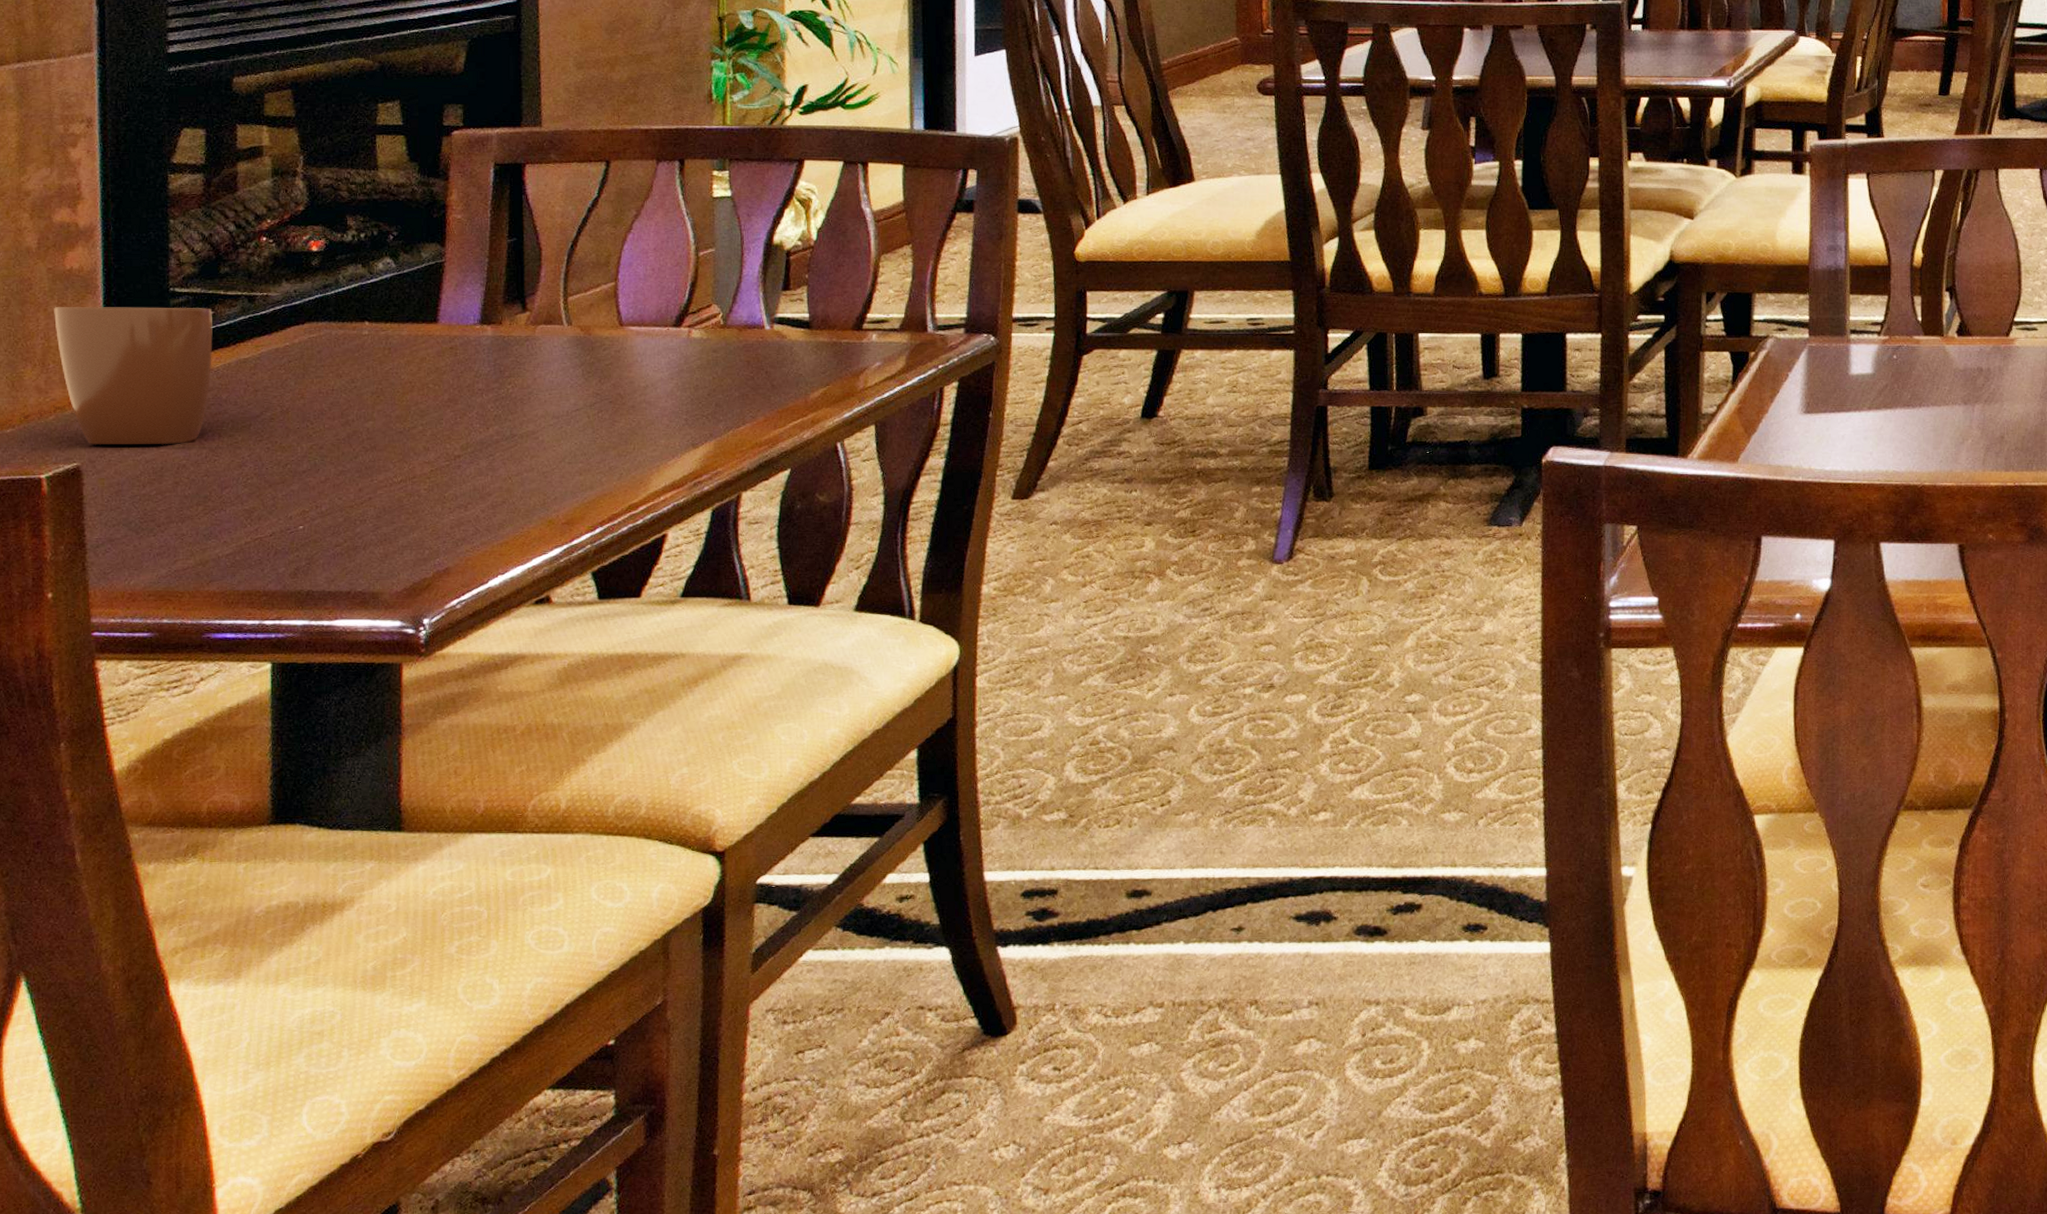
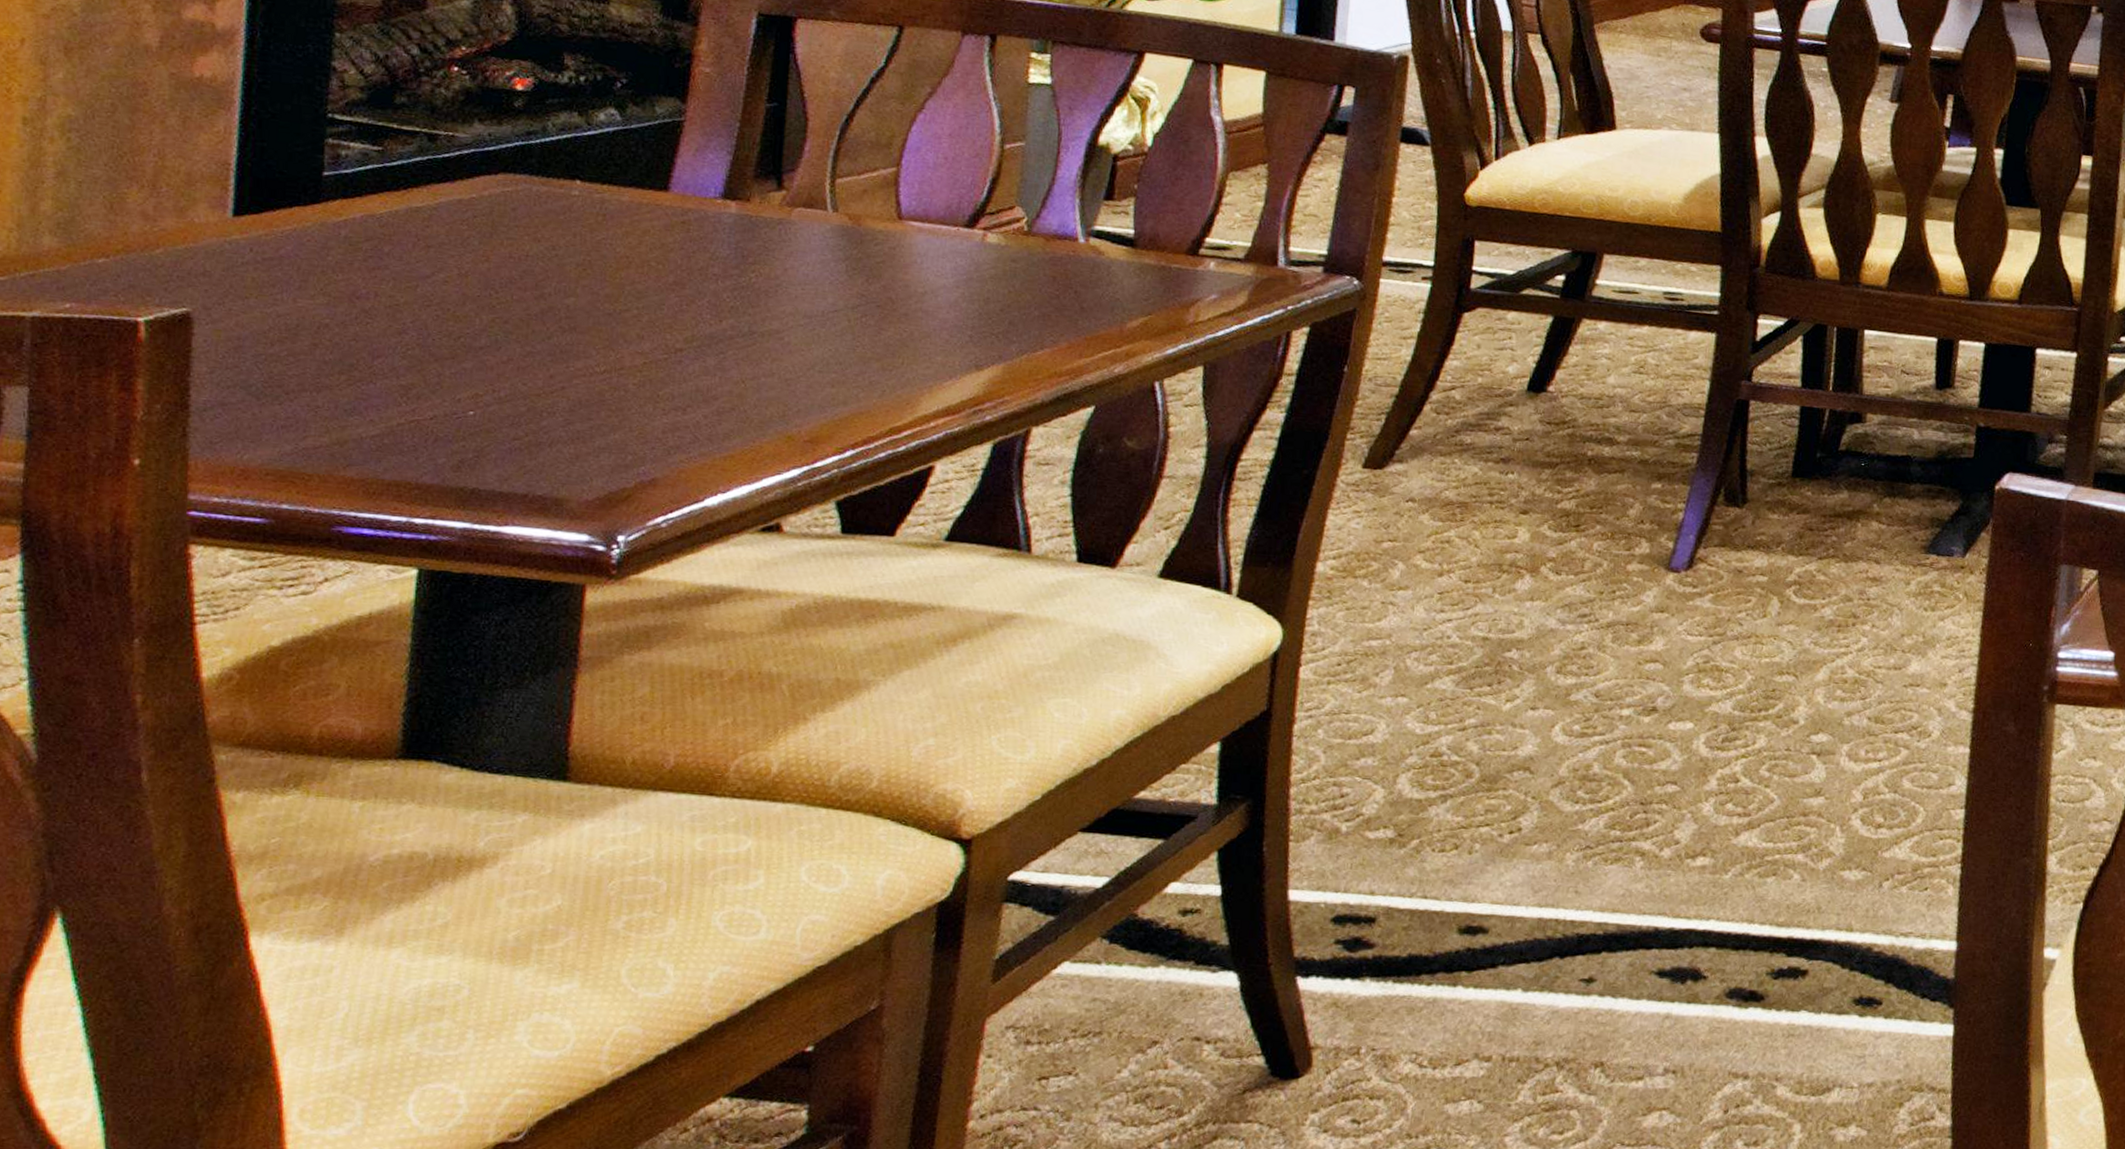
cup: present [54,307,213,446] -> none [173,120,380,300]

